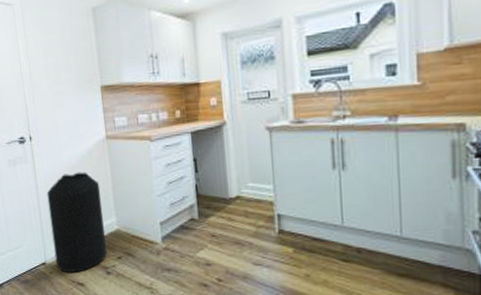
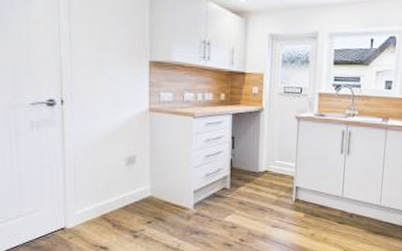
trash can: present [47,172,107,272] -> none [75,140,136,237]

